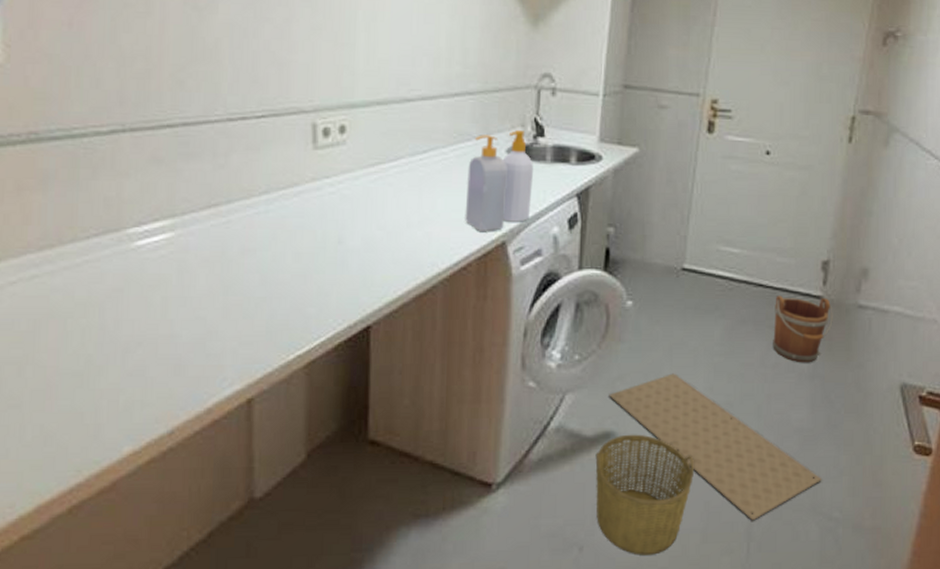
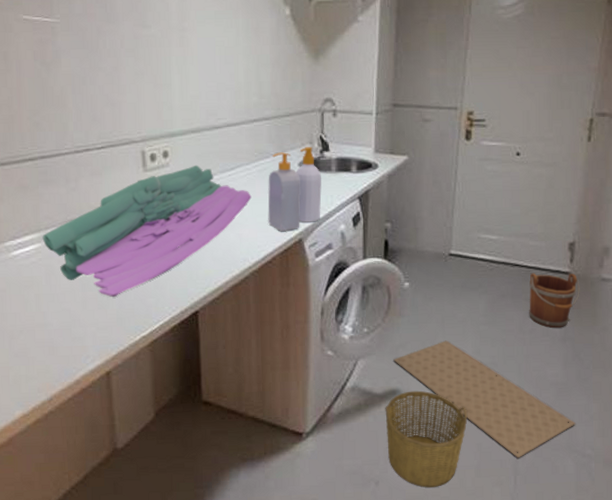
towel: none [176,144,447,304] -> present [42,165,252,297]

